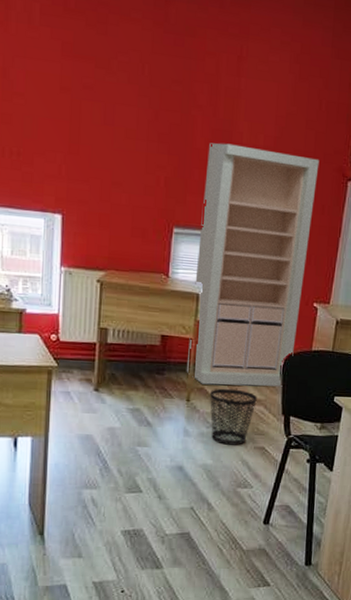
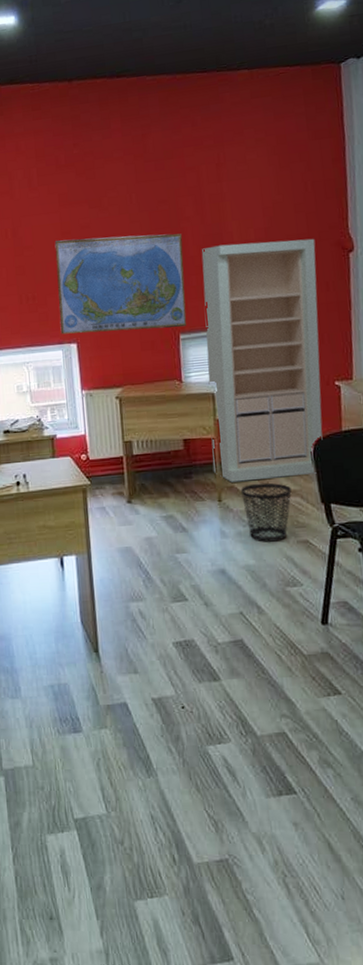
world map: none [45,95,191,221] -> present [54,233,187,335]

